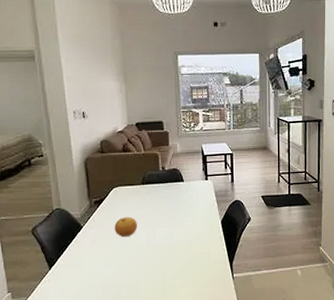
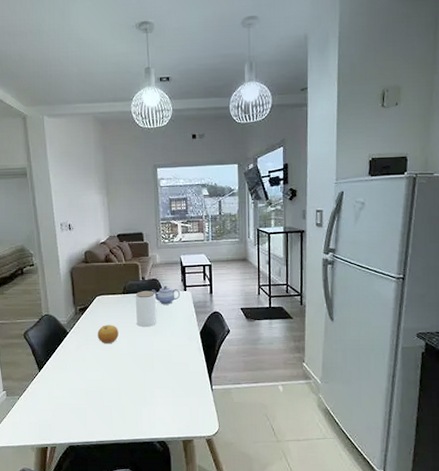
jar: none [154,181,178,219] -> present [135,291,157,328]
teapot: none [171,176,202,195] -> present [151,286,181,305]

